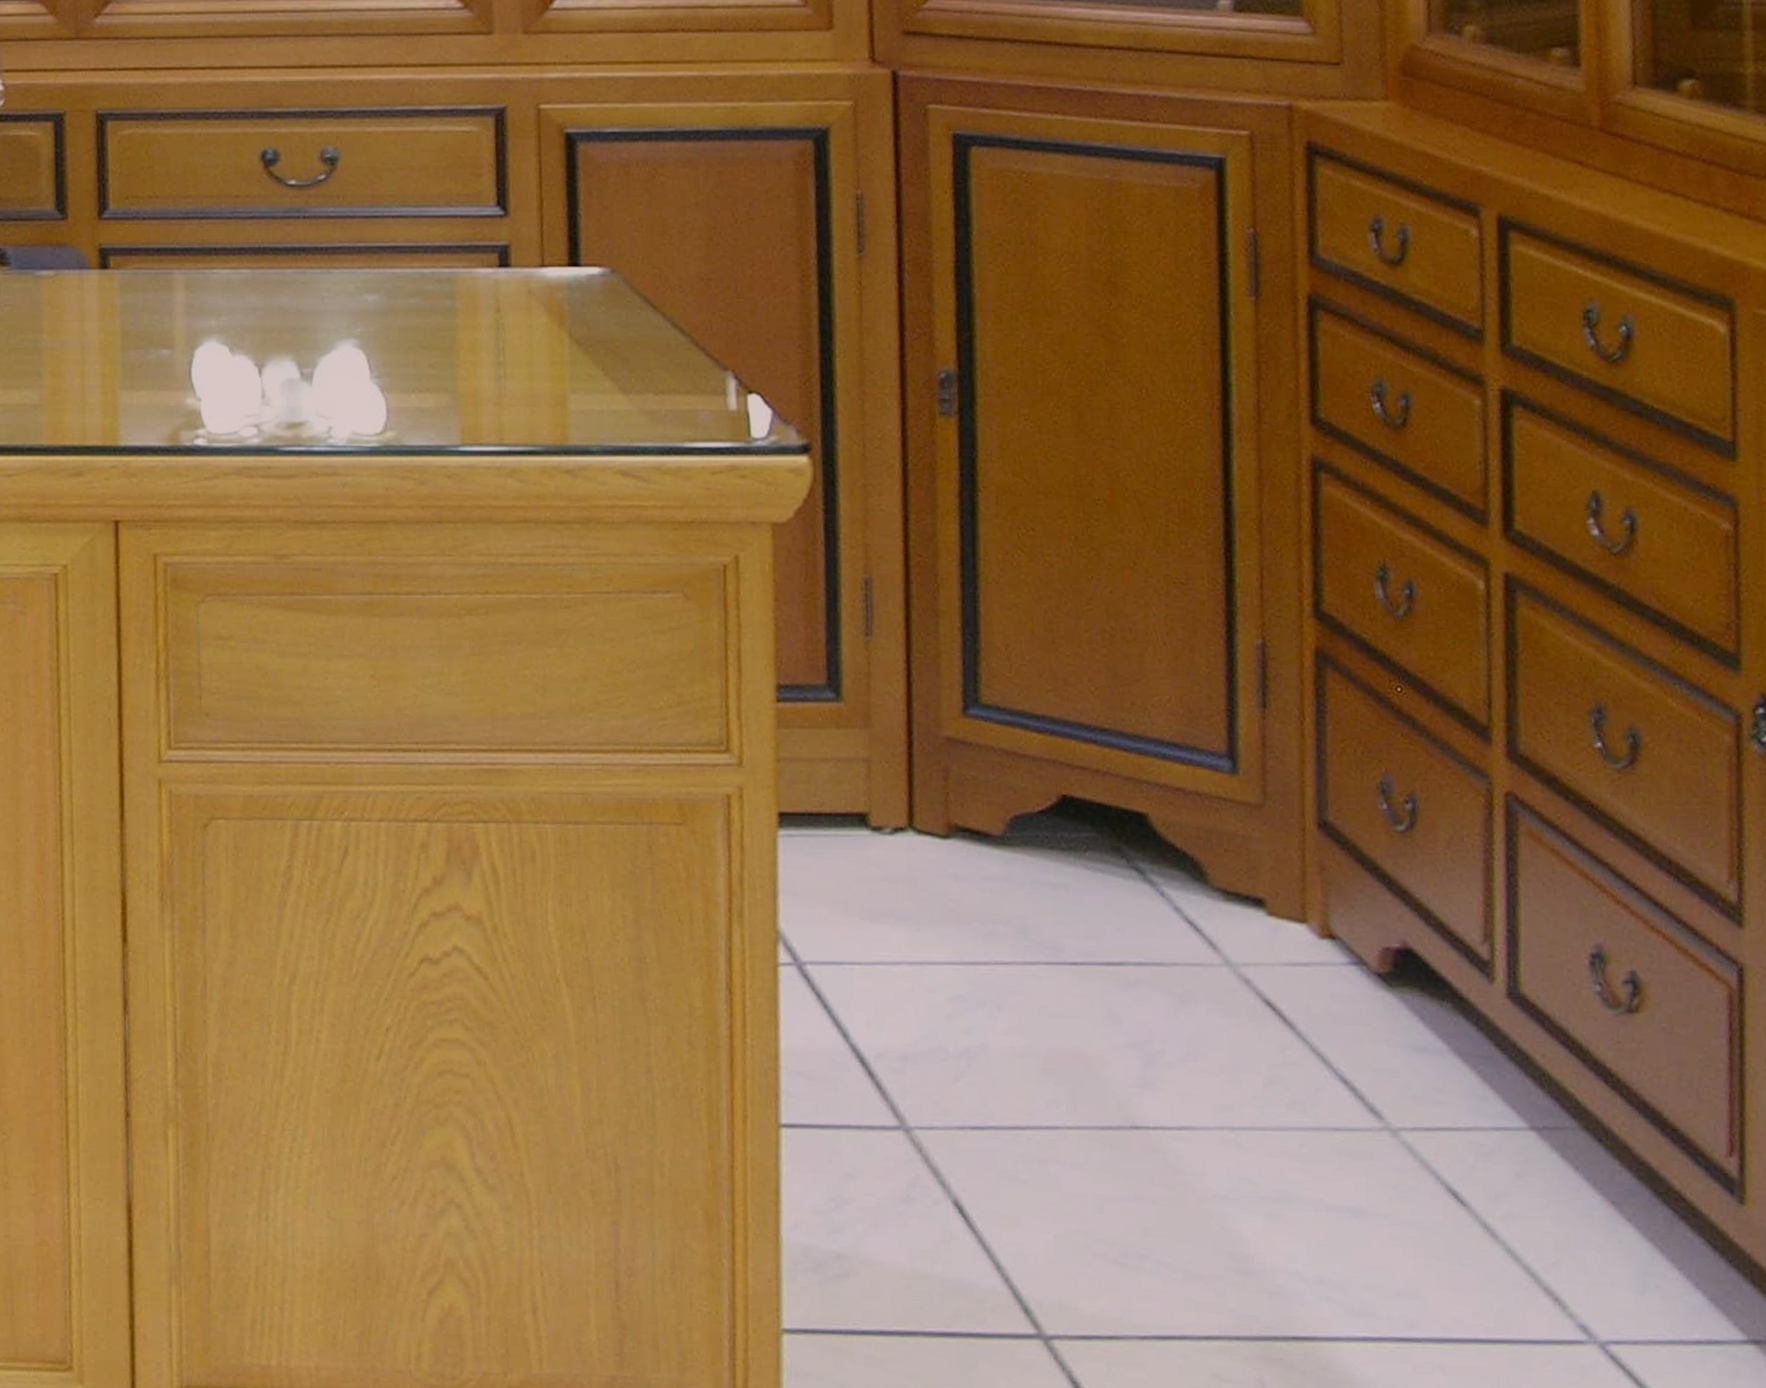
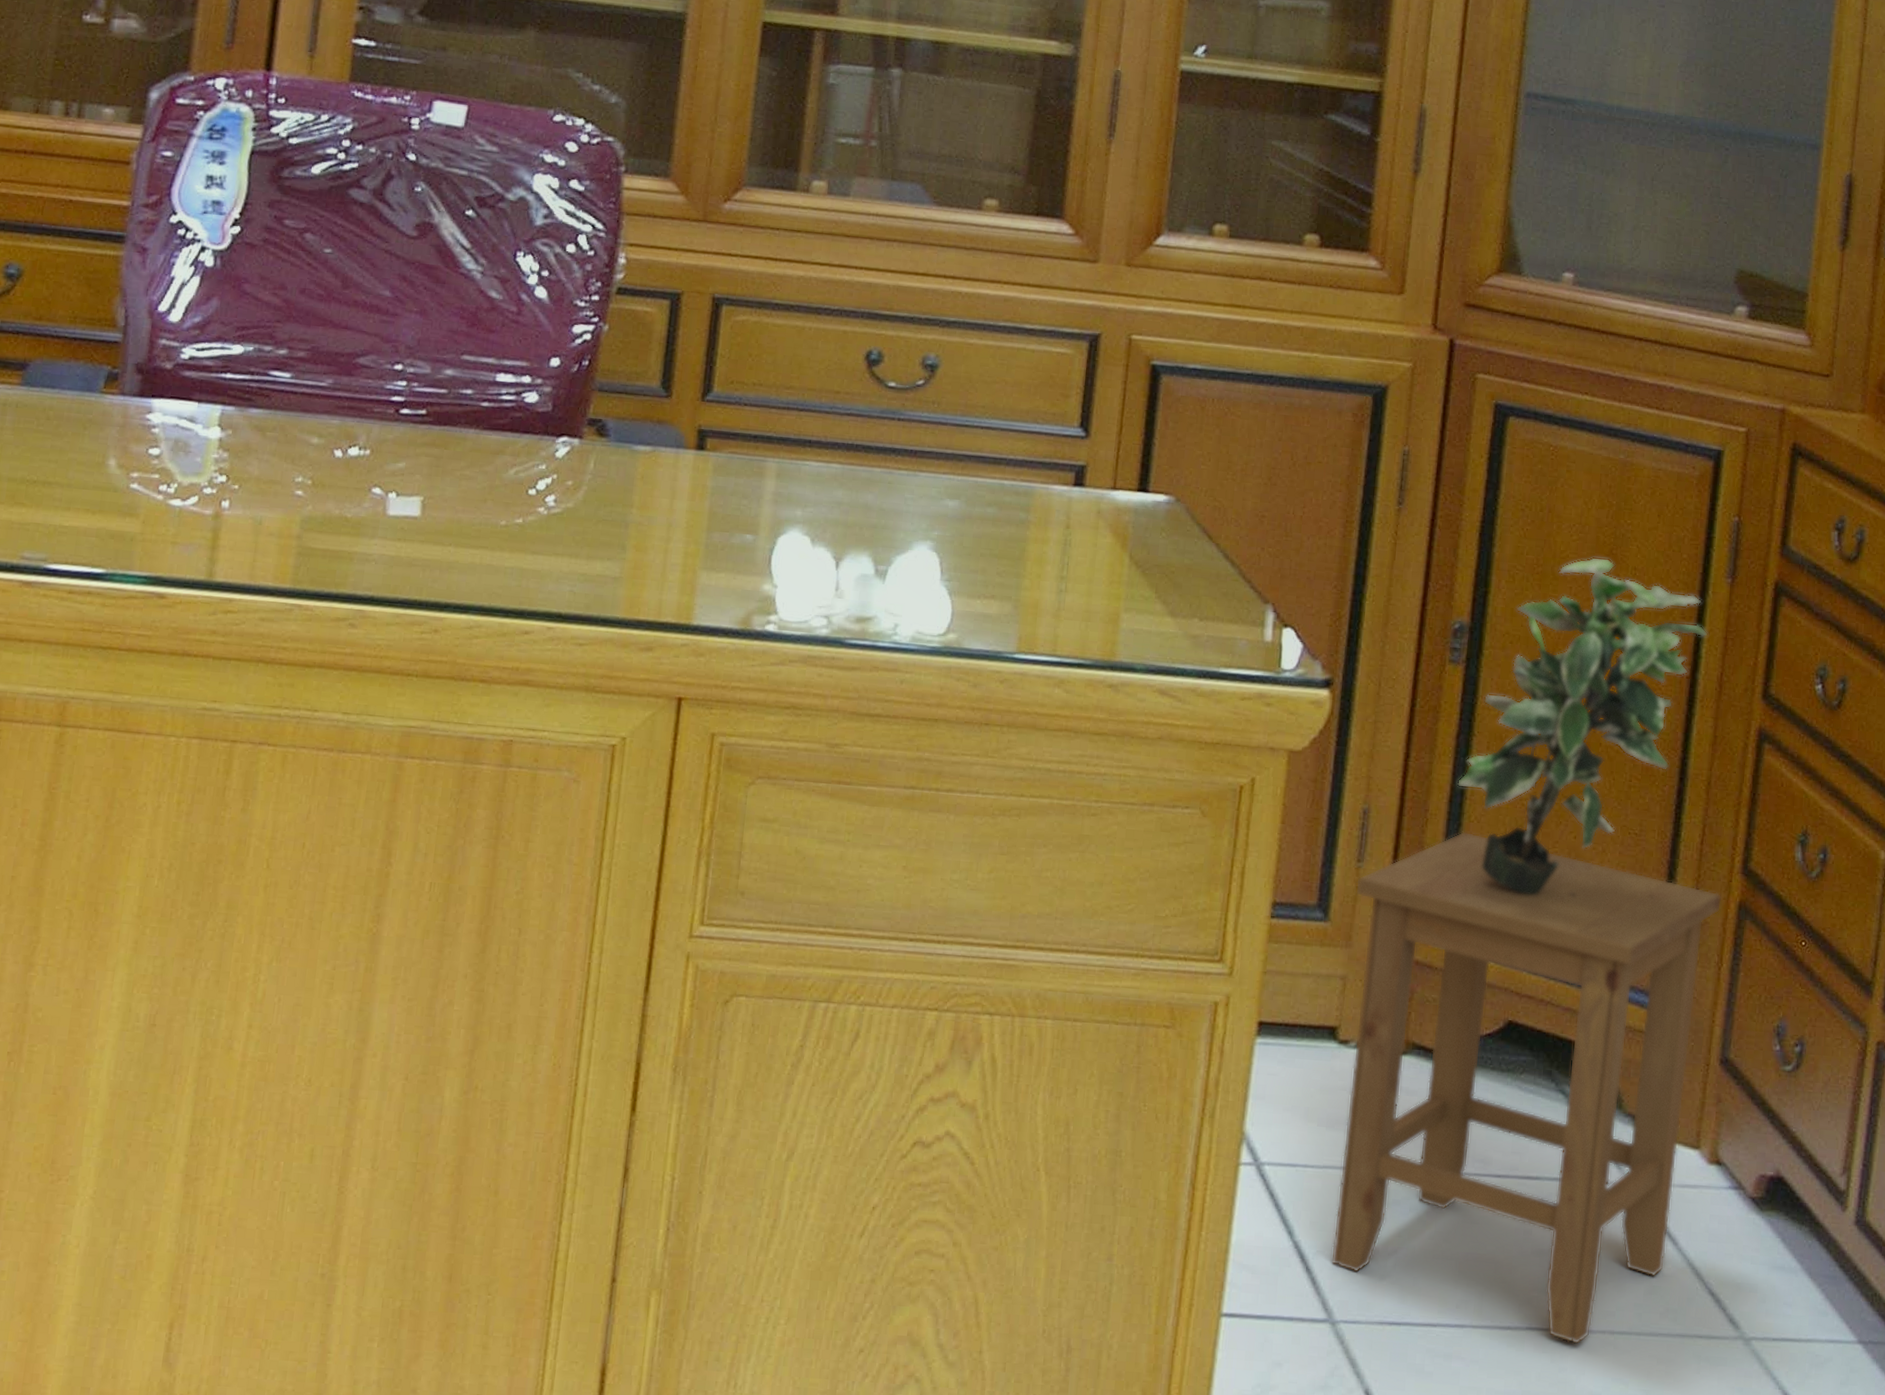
stool: none [866,594,1295,1144] -> present [1330,831,1722,1345]
potted plant: none [967,287,1236,658] -> present [1458,556,1708,896]

